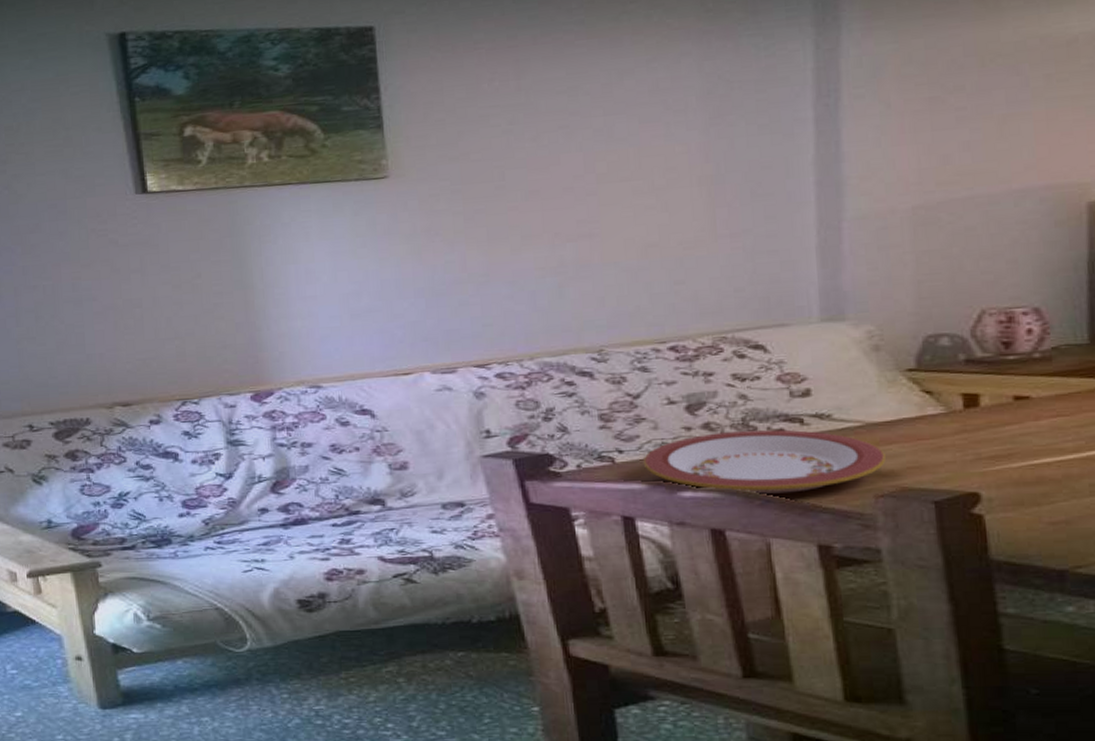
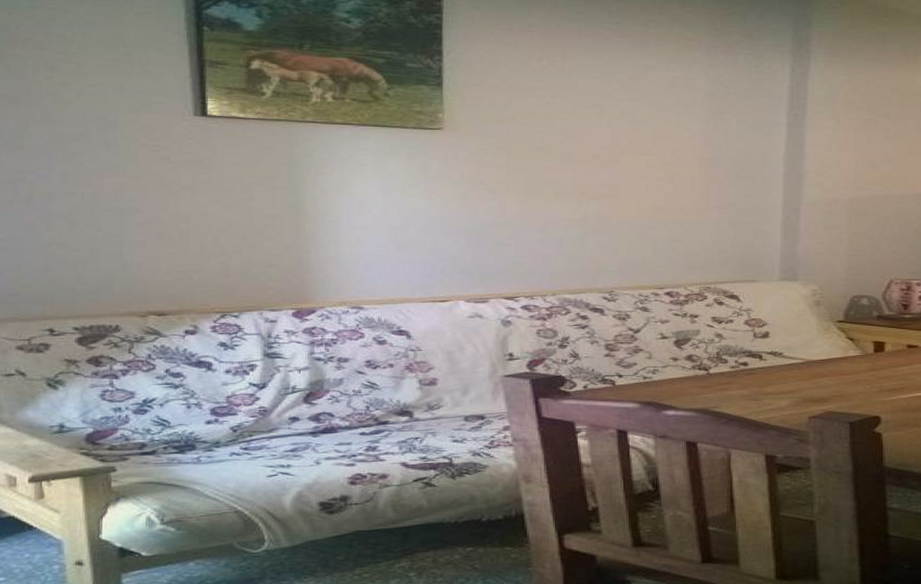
plate: present [643,429,886,494] -> none [637,362,818,414]

